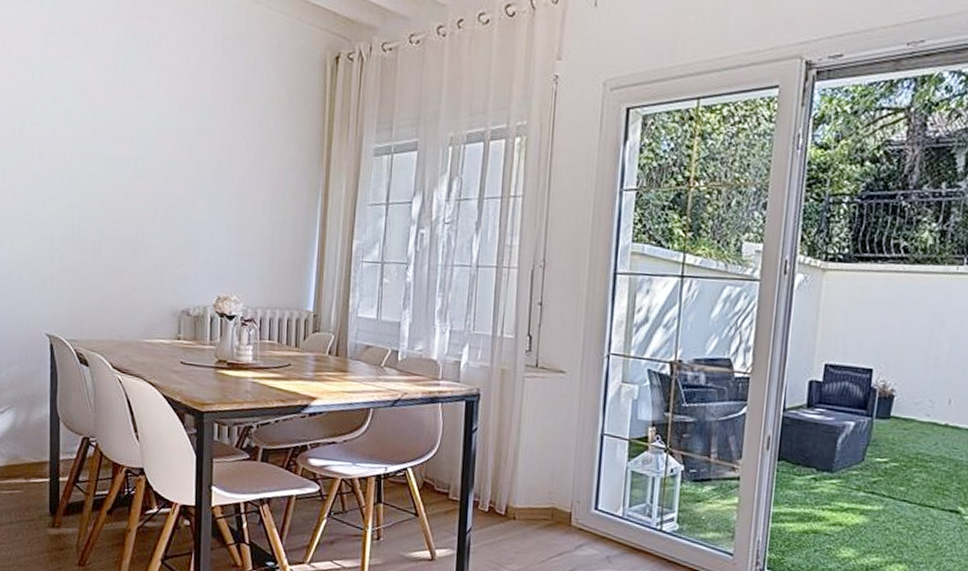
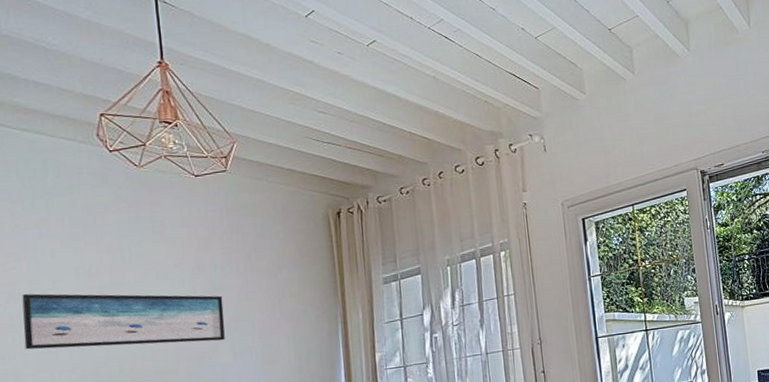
wall art: none [23,106,206,193] -> present [22,293,225,350]

